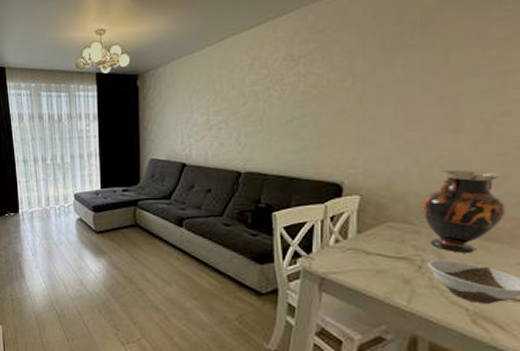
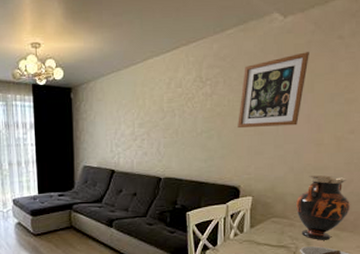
wall art: none [340,15,443,114] -> present [238,52,309,129]

